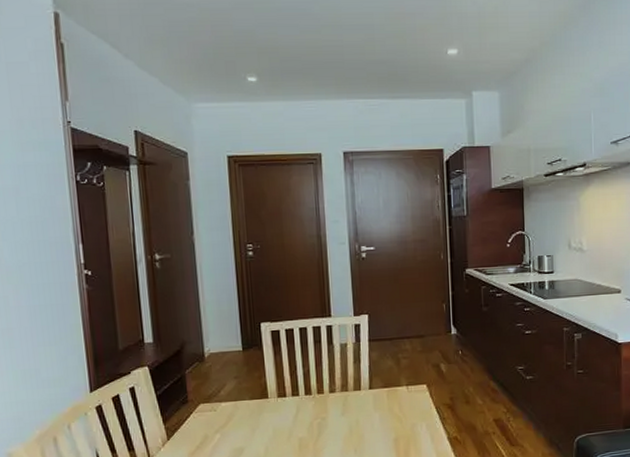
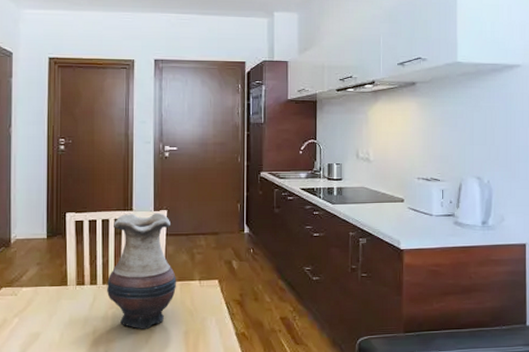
vase: none [310,317,383,439] -> present [107,212,177,329]

